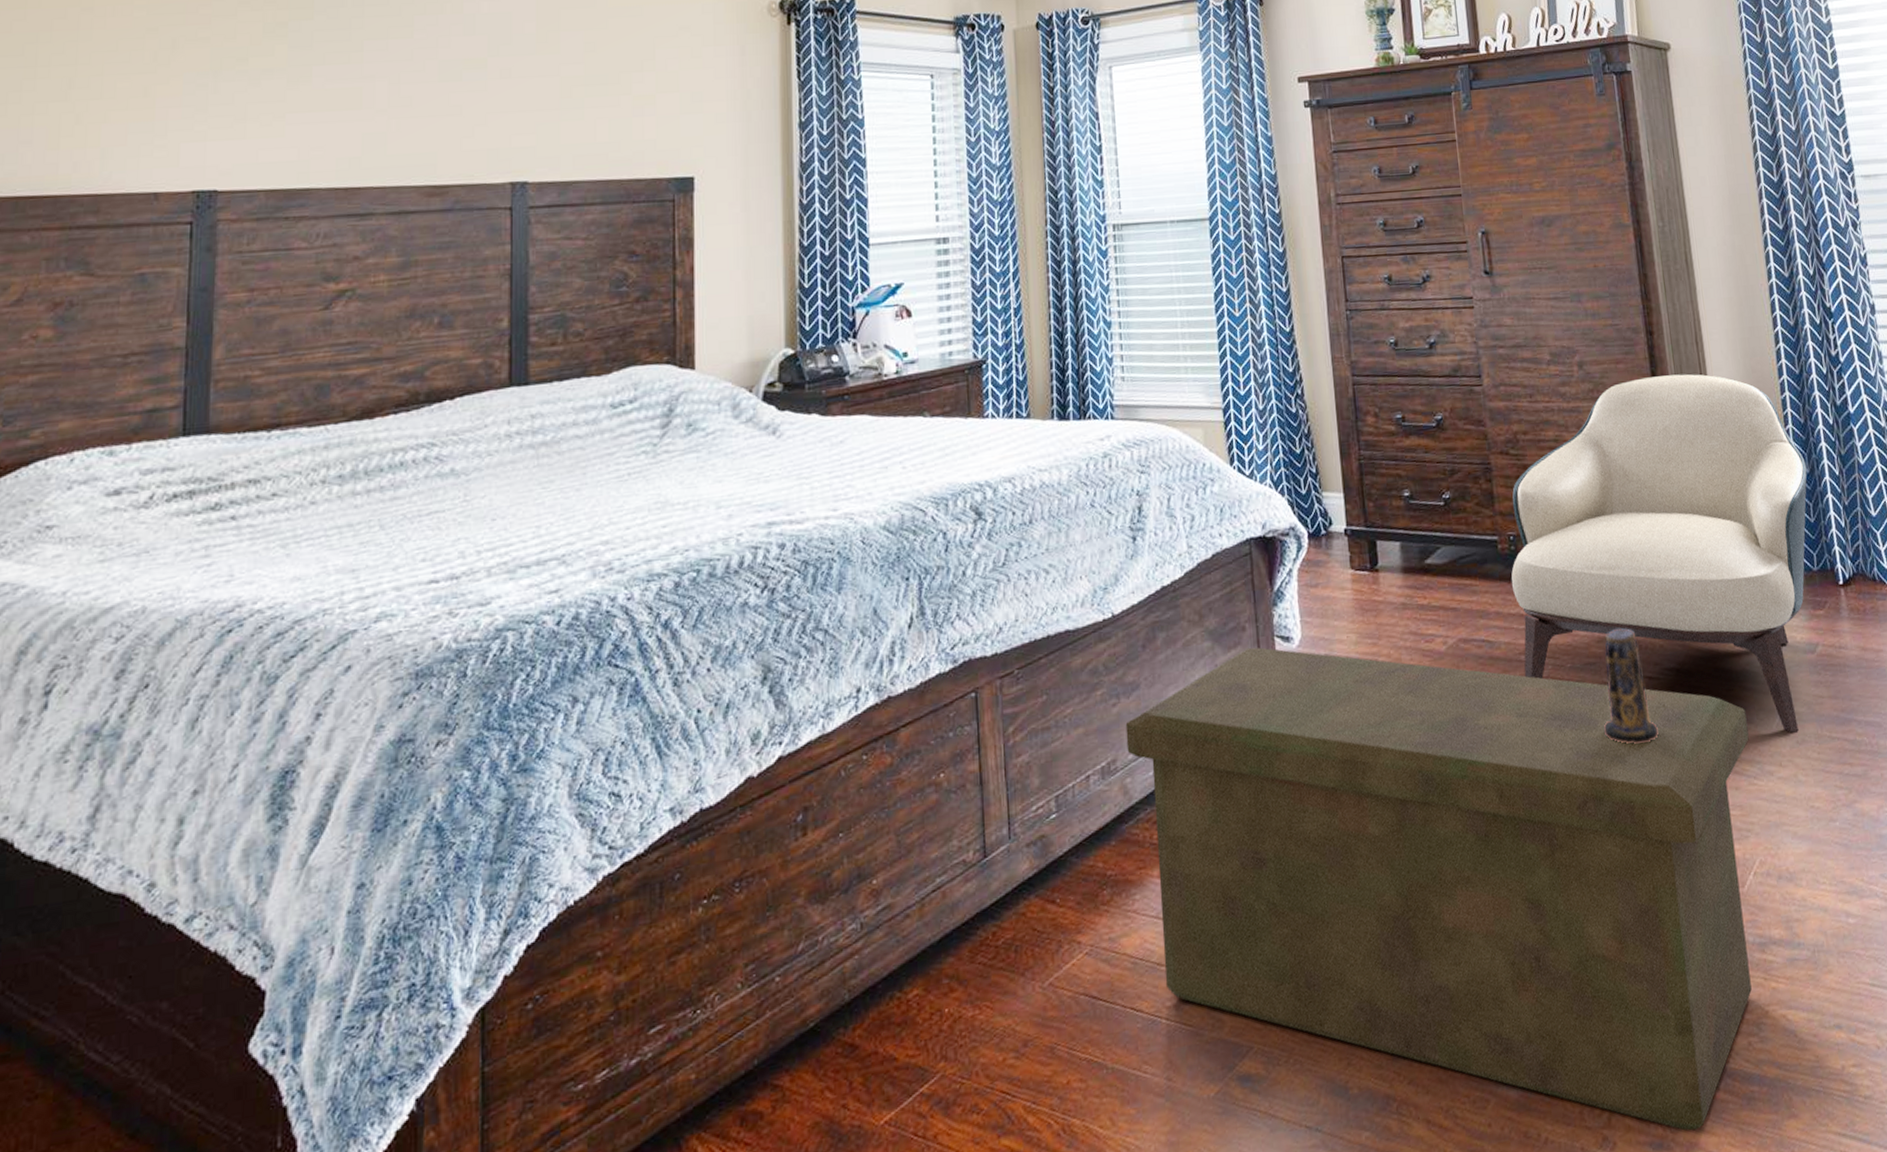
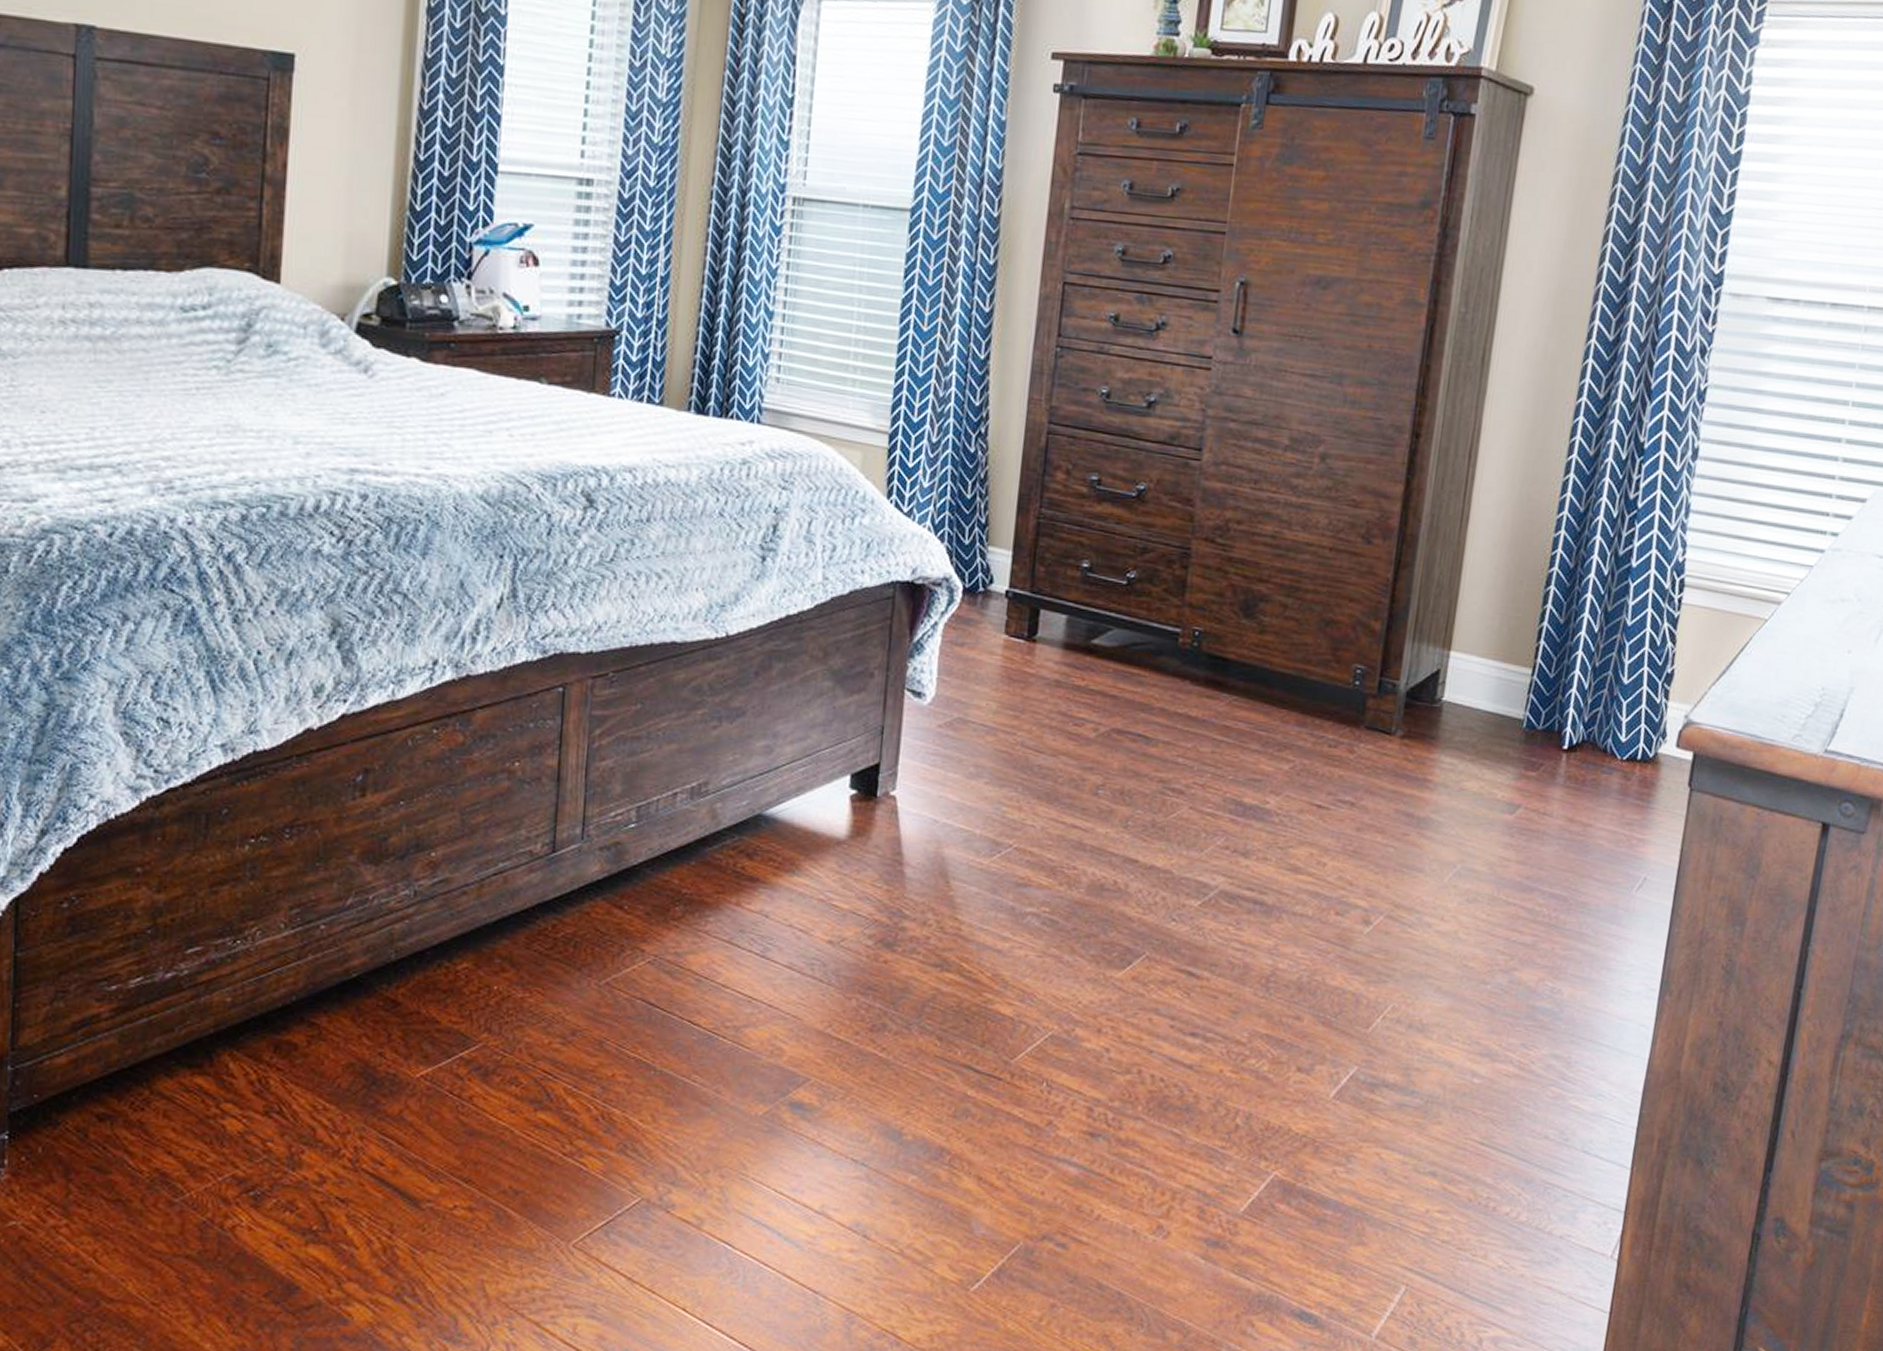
storage bench: present [1125,647,1752,1131] -> none [722,695,1418,1237]
armchair: present [1511,374,1807,733] -> none [1178,484,1563,890]
candle: present [1603,628,1659,745] -> none [1253,750,1315,871]

